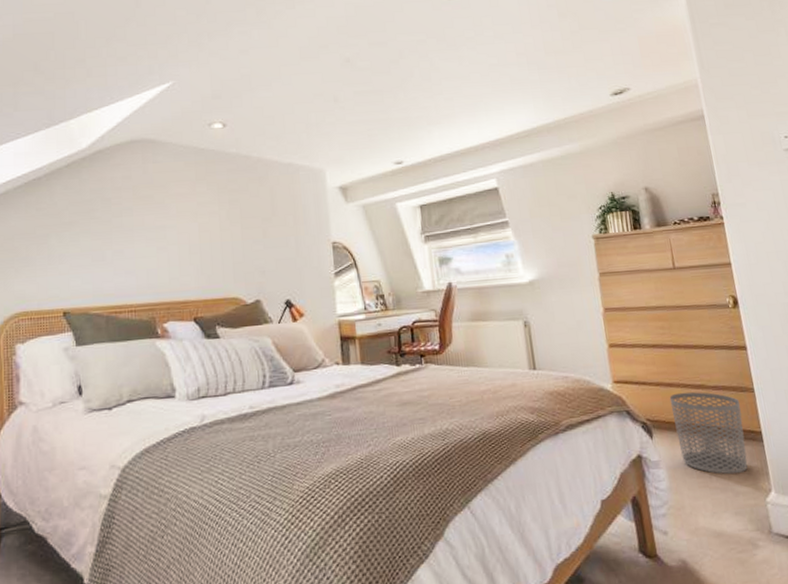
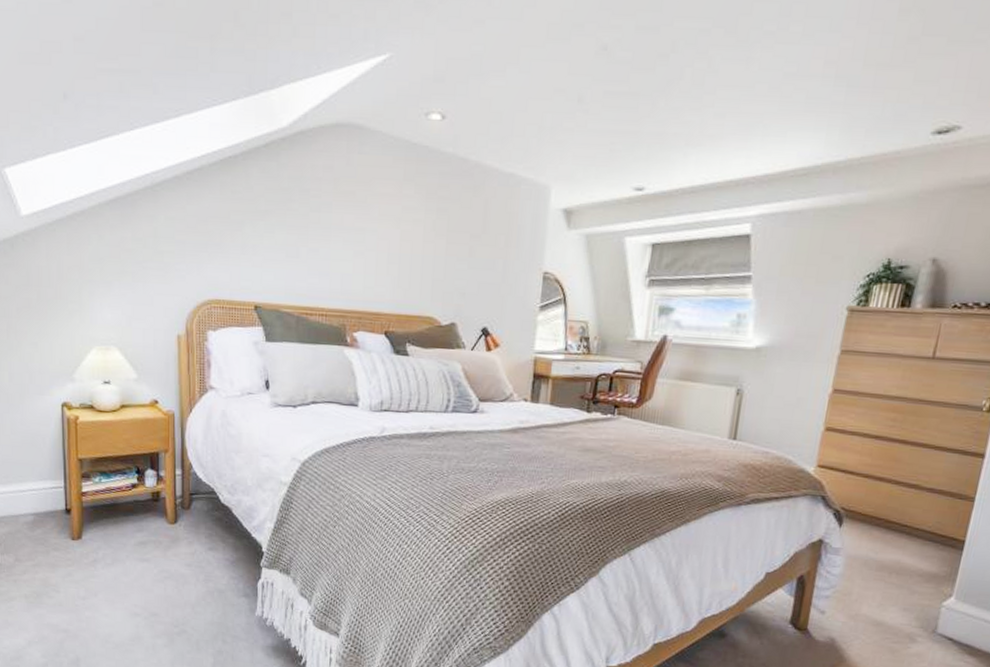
waste bin: present [669,392,748,475] -> none [866,488,954,575]

